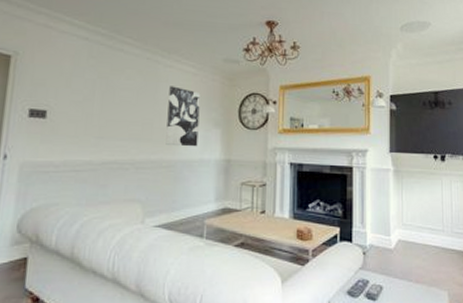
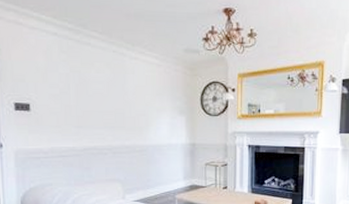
wall art: present [165,86,201,147] -> none [136,77,165,133]

